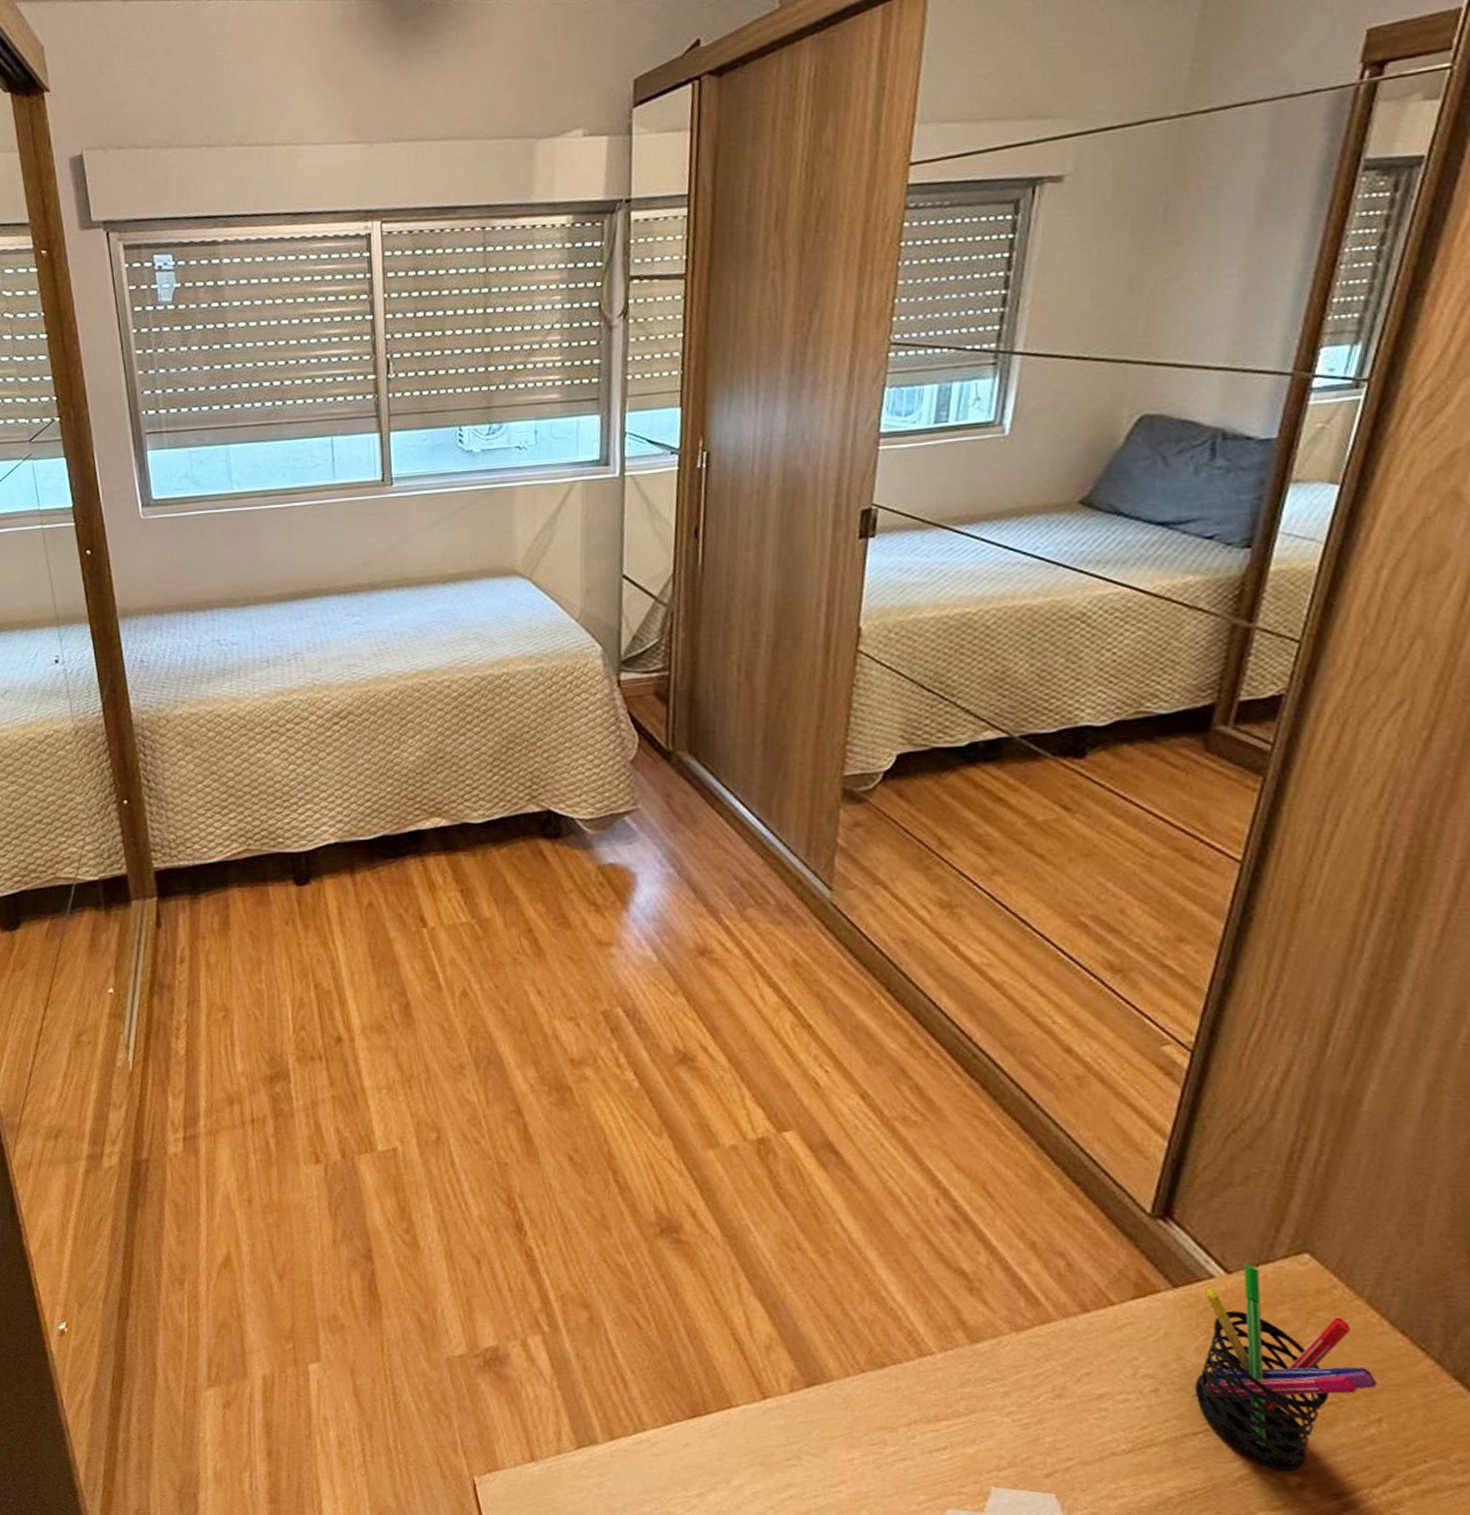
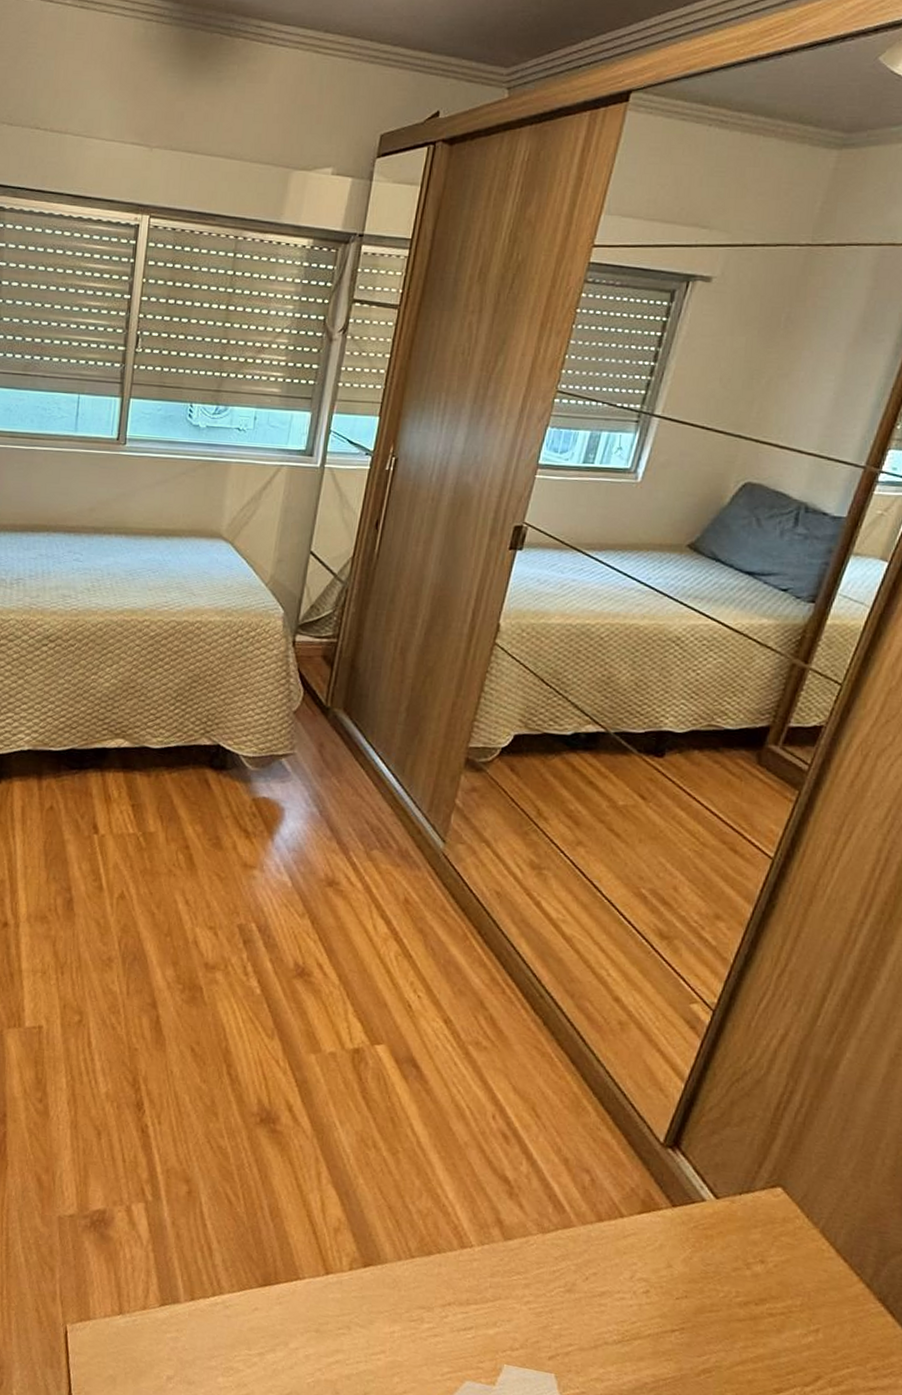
pen holder: present [1194,1263,1377,1472] -> none [677,1191,820,1368]

